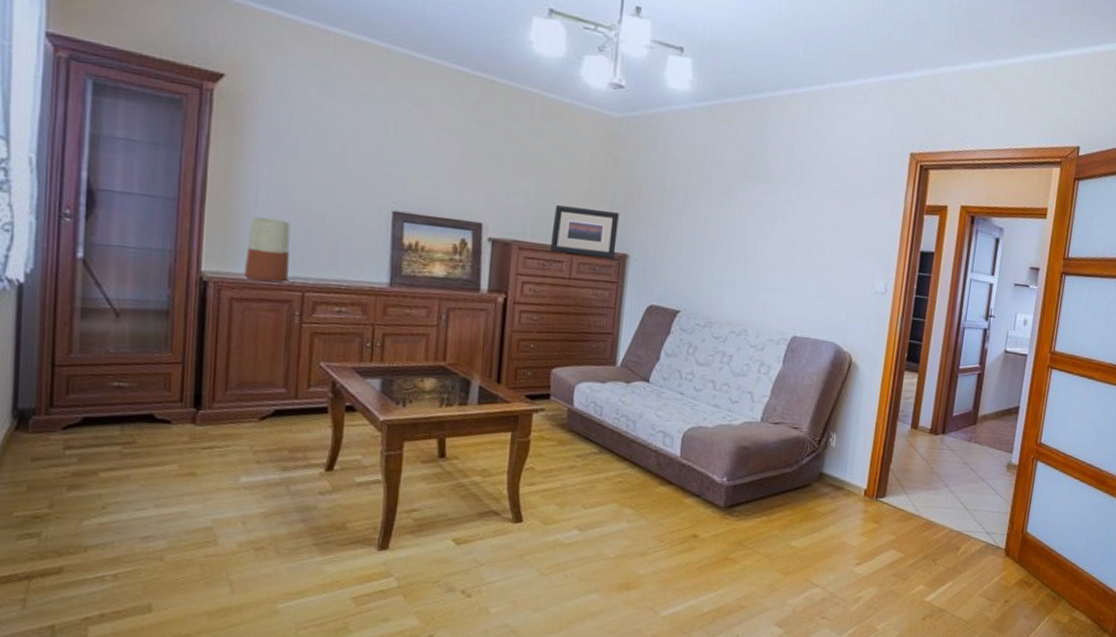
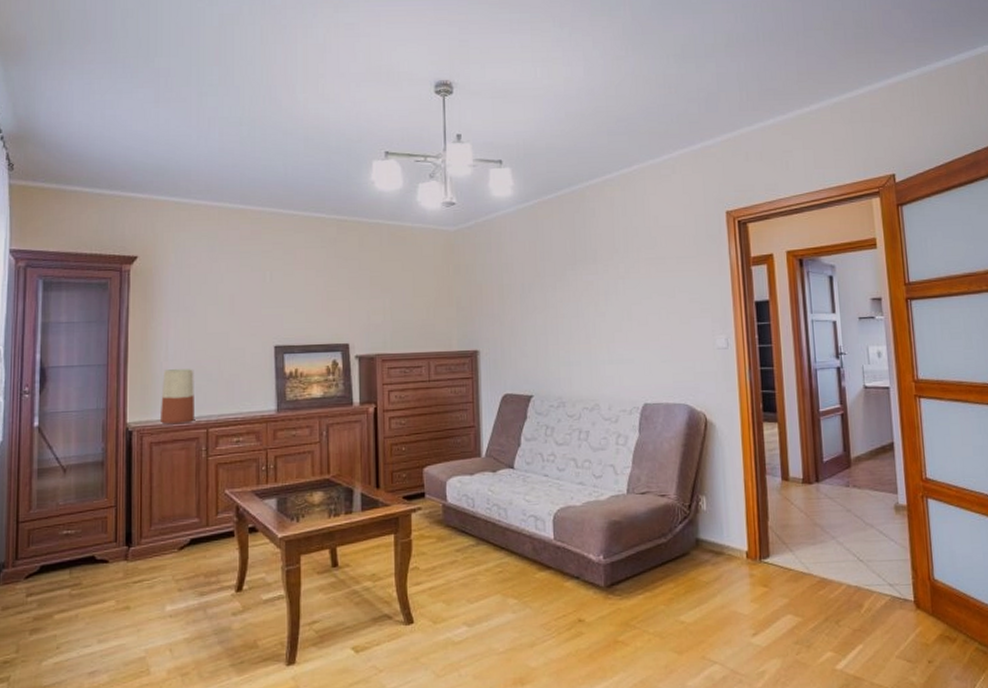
picture frame: present [550,205,619,258] -> none [409,314,467,360]

